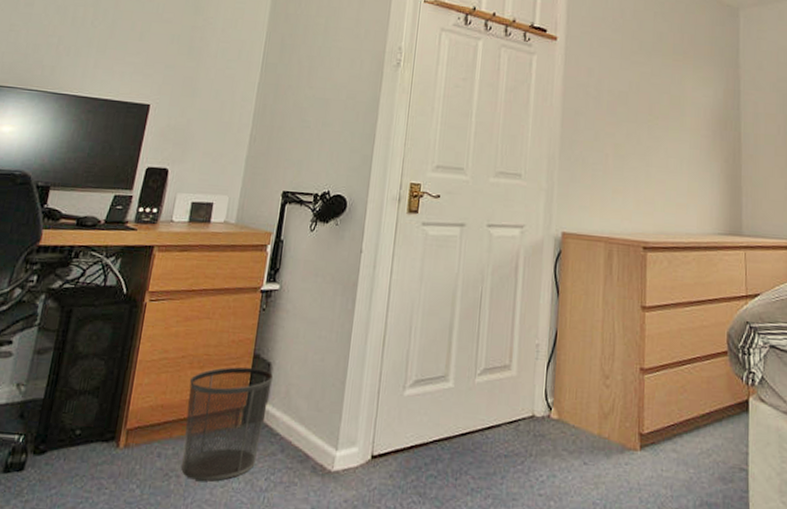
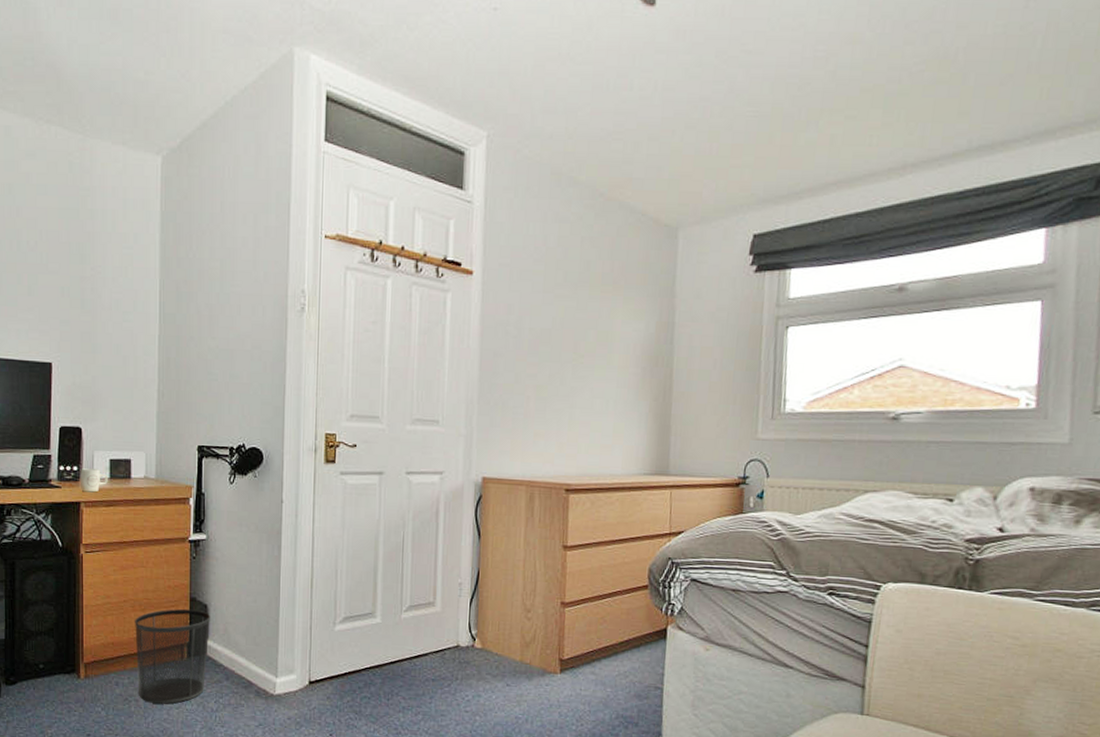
mug: none [157,210,187,236] -> present [79,467,108,493]

